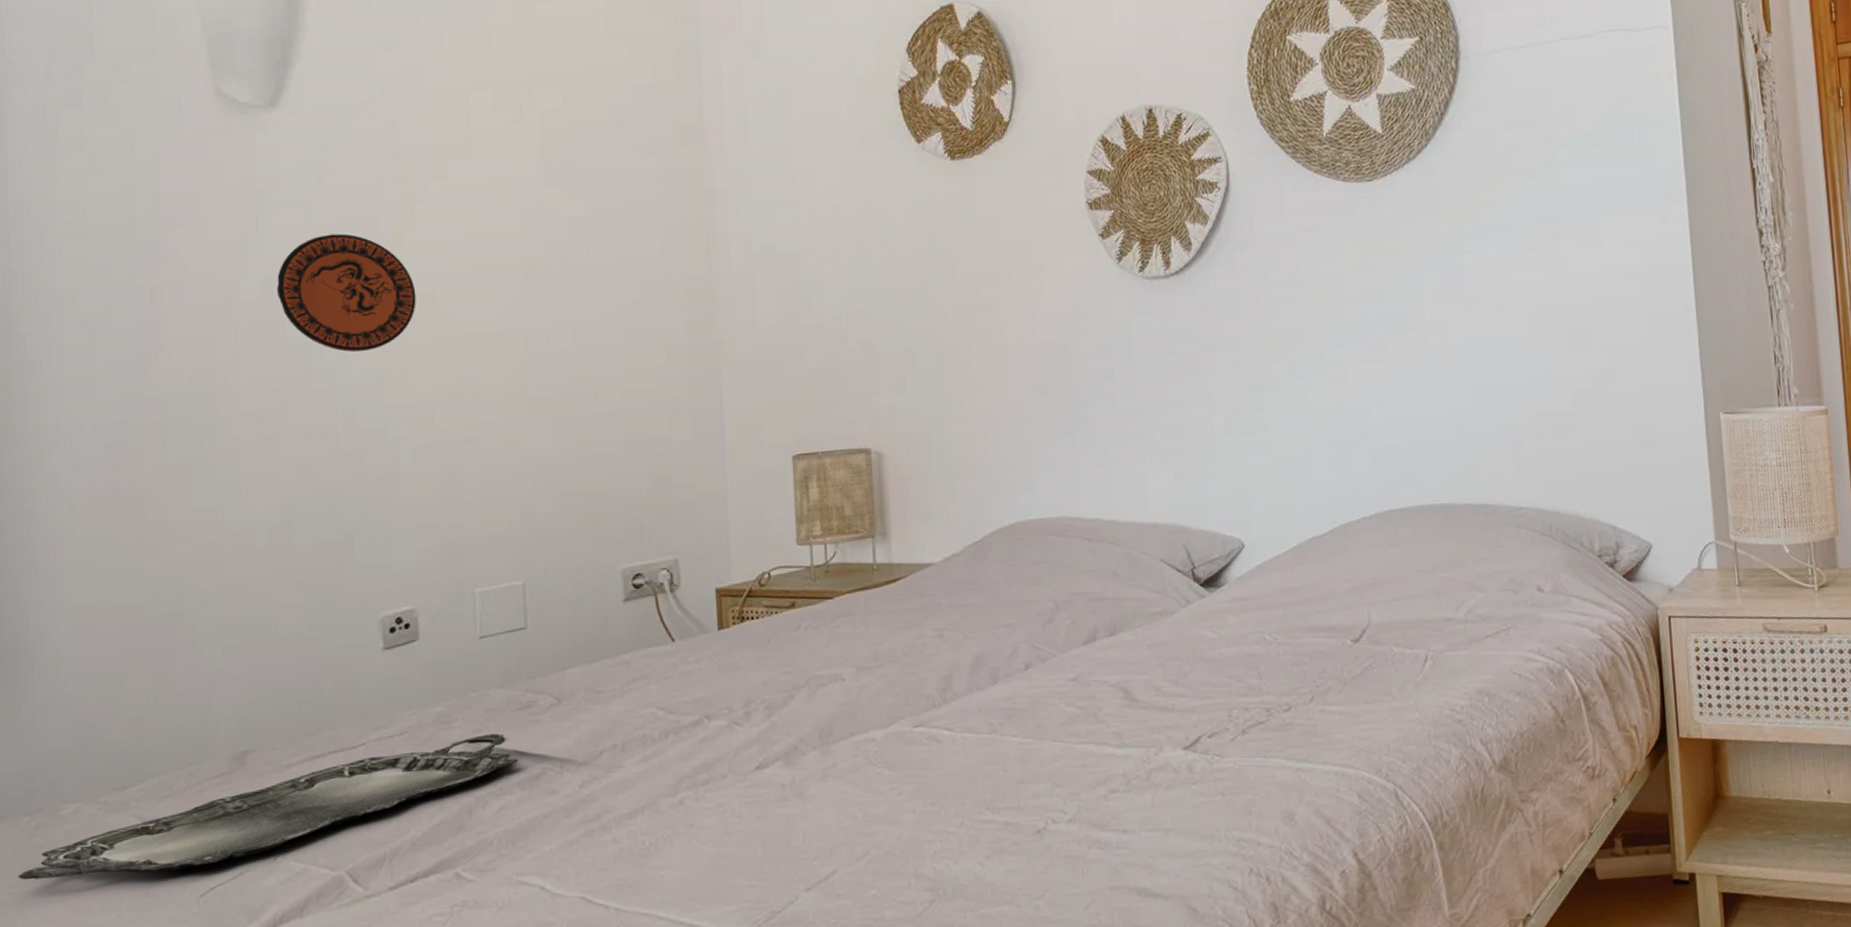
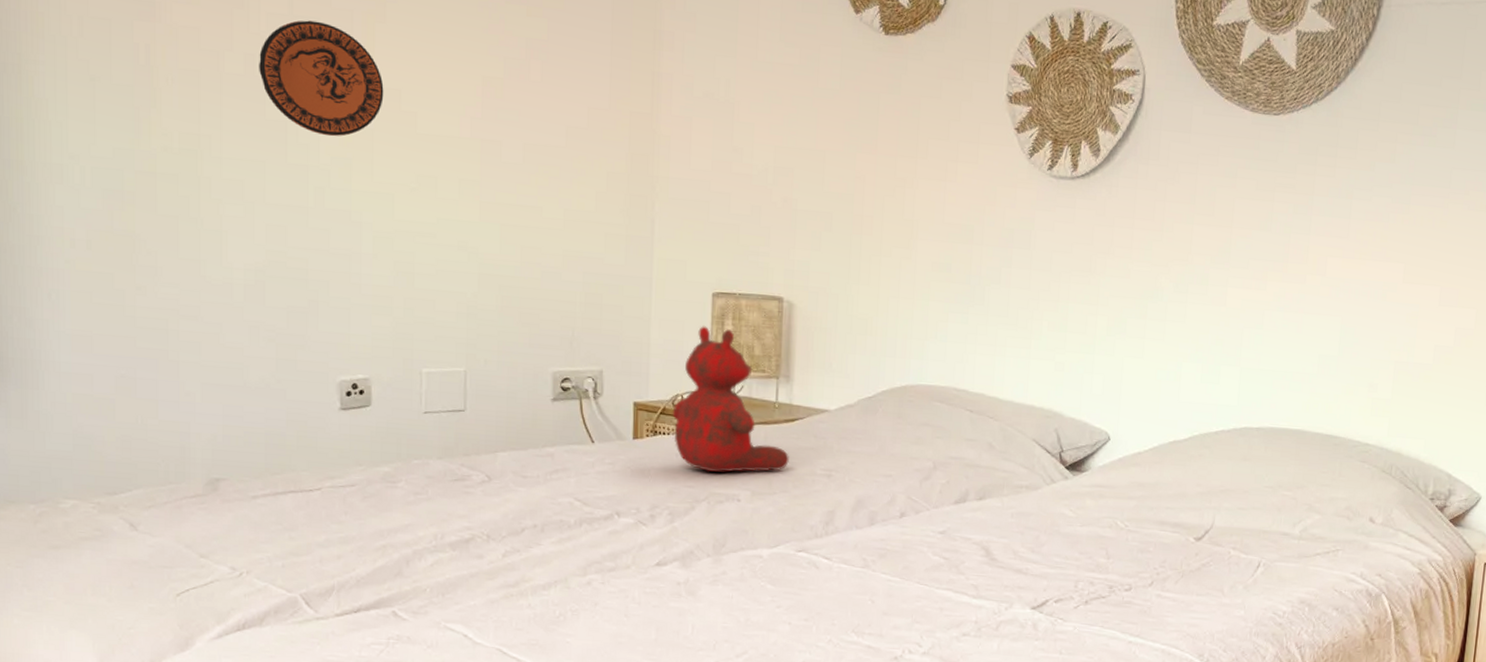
serving tray: present [18,734,518,880] -> none [25,498,451,571]
teddy bear: none [759,492,895,654] -> present [672,326,789,472]

